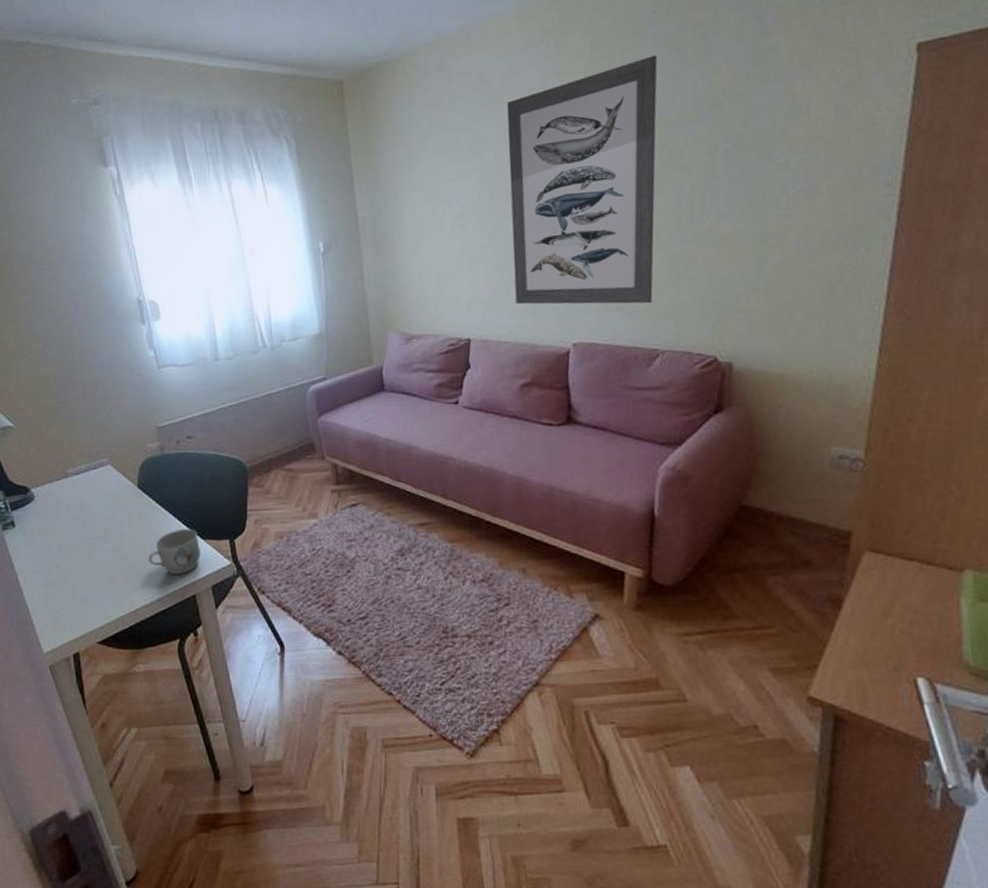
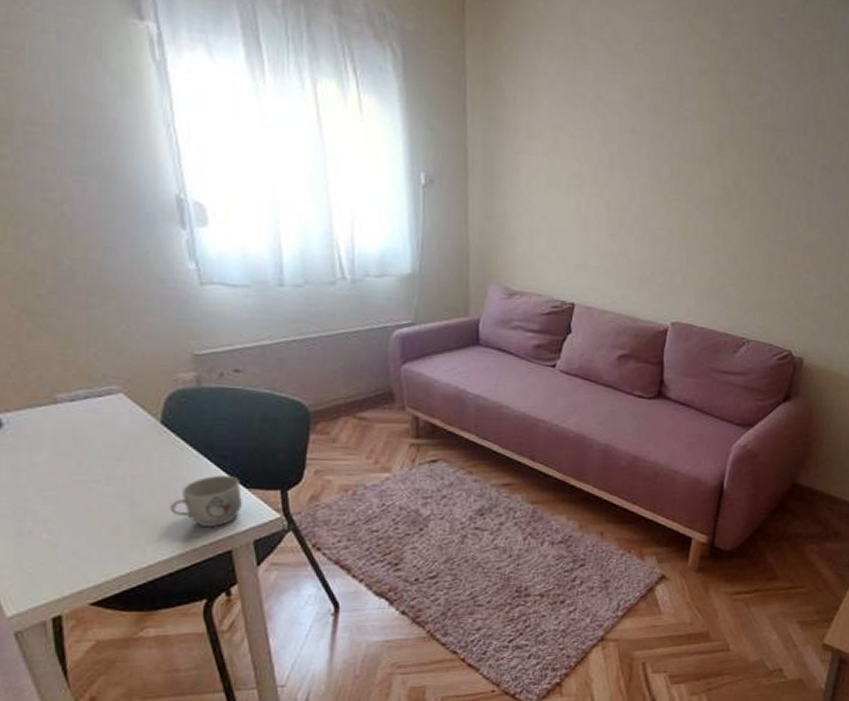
wall art: present [507,55,658,305] -> none [623,60,779,295]

